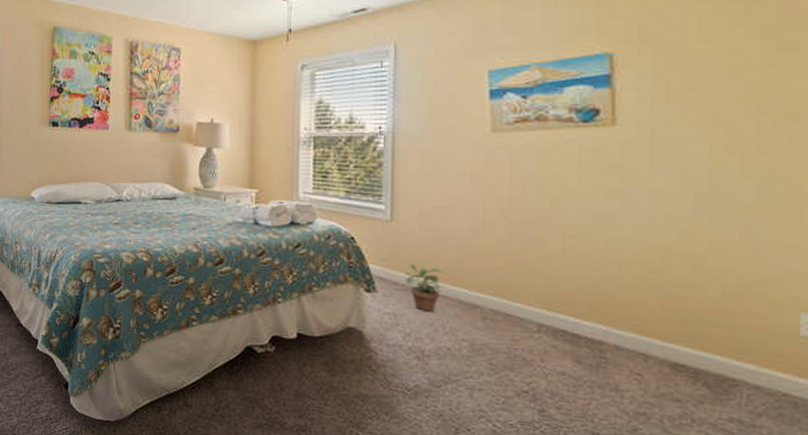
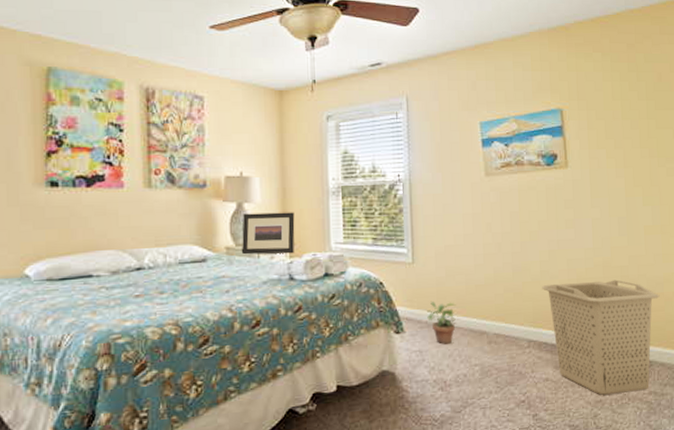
picture frame: none [209,158,263,200] -> present [242,212,295,255]
laundry basket: none [563,263,761,415] -> present [542,279,660,395]

